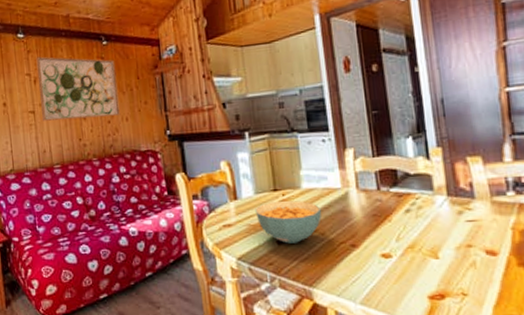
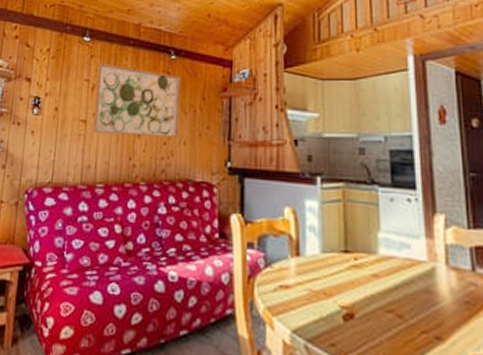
cereal bowl: present [255,200,322,244] -> none [320,265,402,323]

